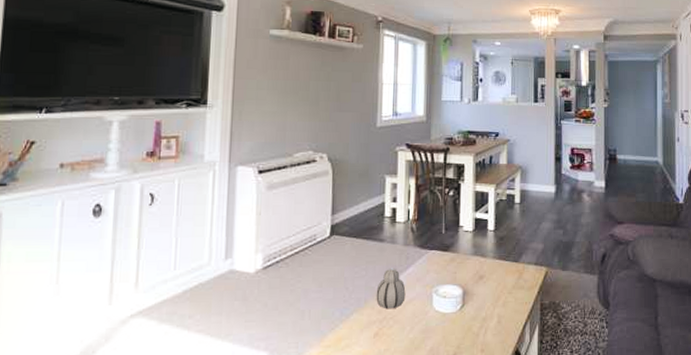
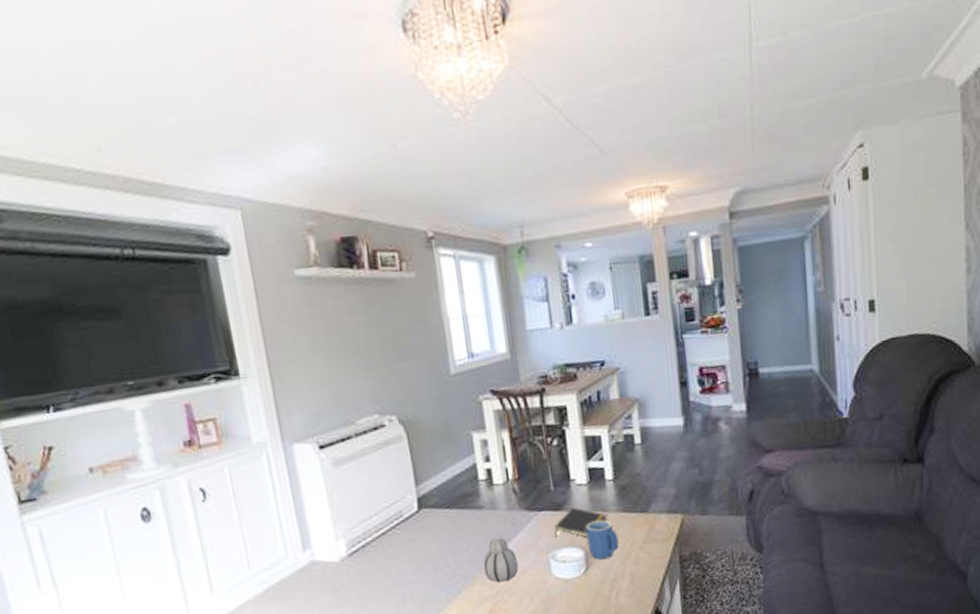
notepad: none [440,250,485,277] -> present [554,507,607,537]
mug: none [466,264,492,299] -> present [586,520,619,560]

